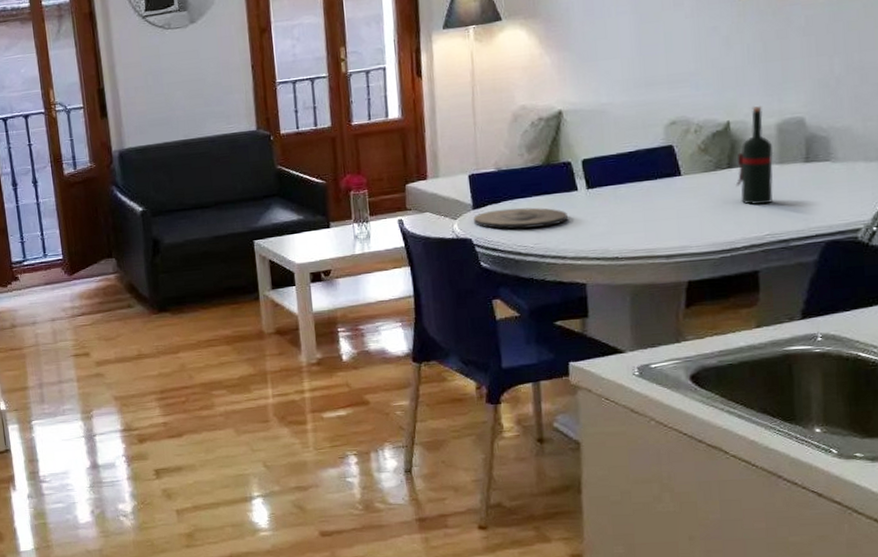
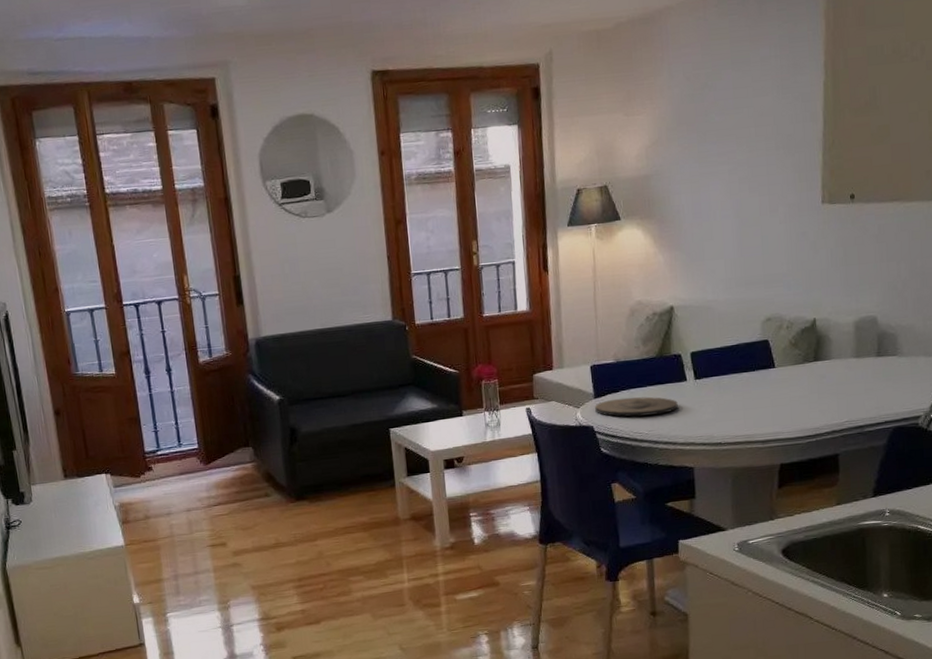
wine bottle: present [735,105,774,206] -> none [820,305,852,395]

